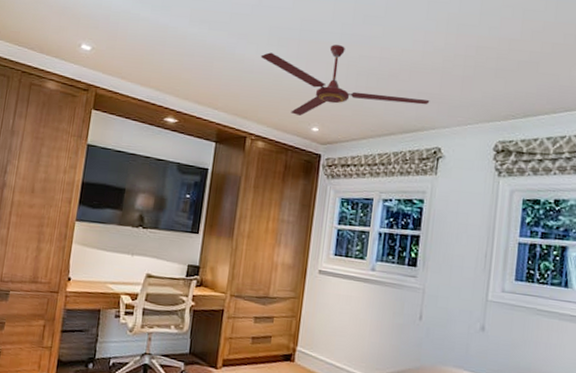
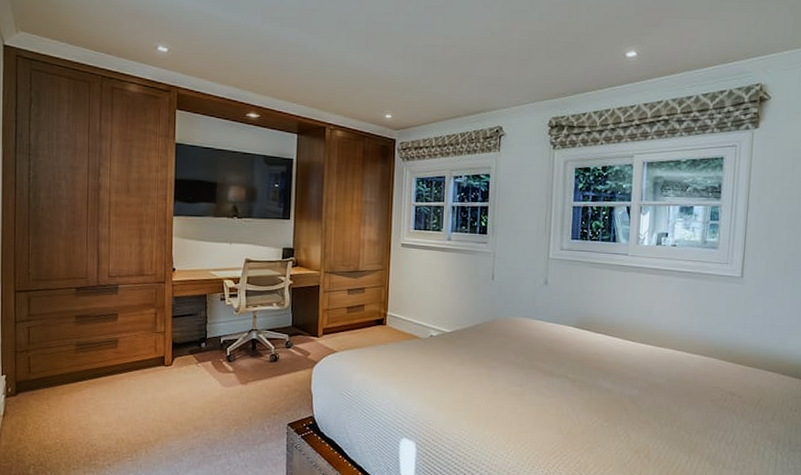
ceiling fan: present [260,45,430,116] -> none [332,35,490,104]

